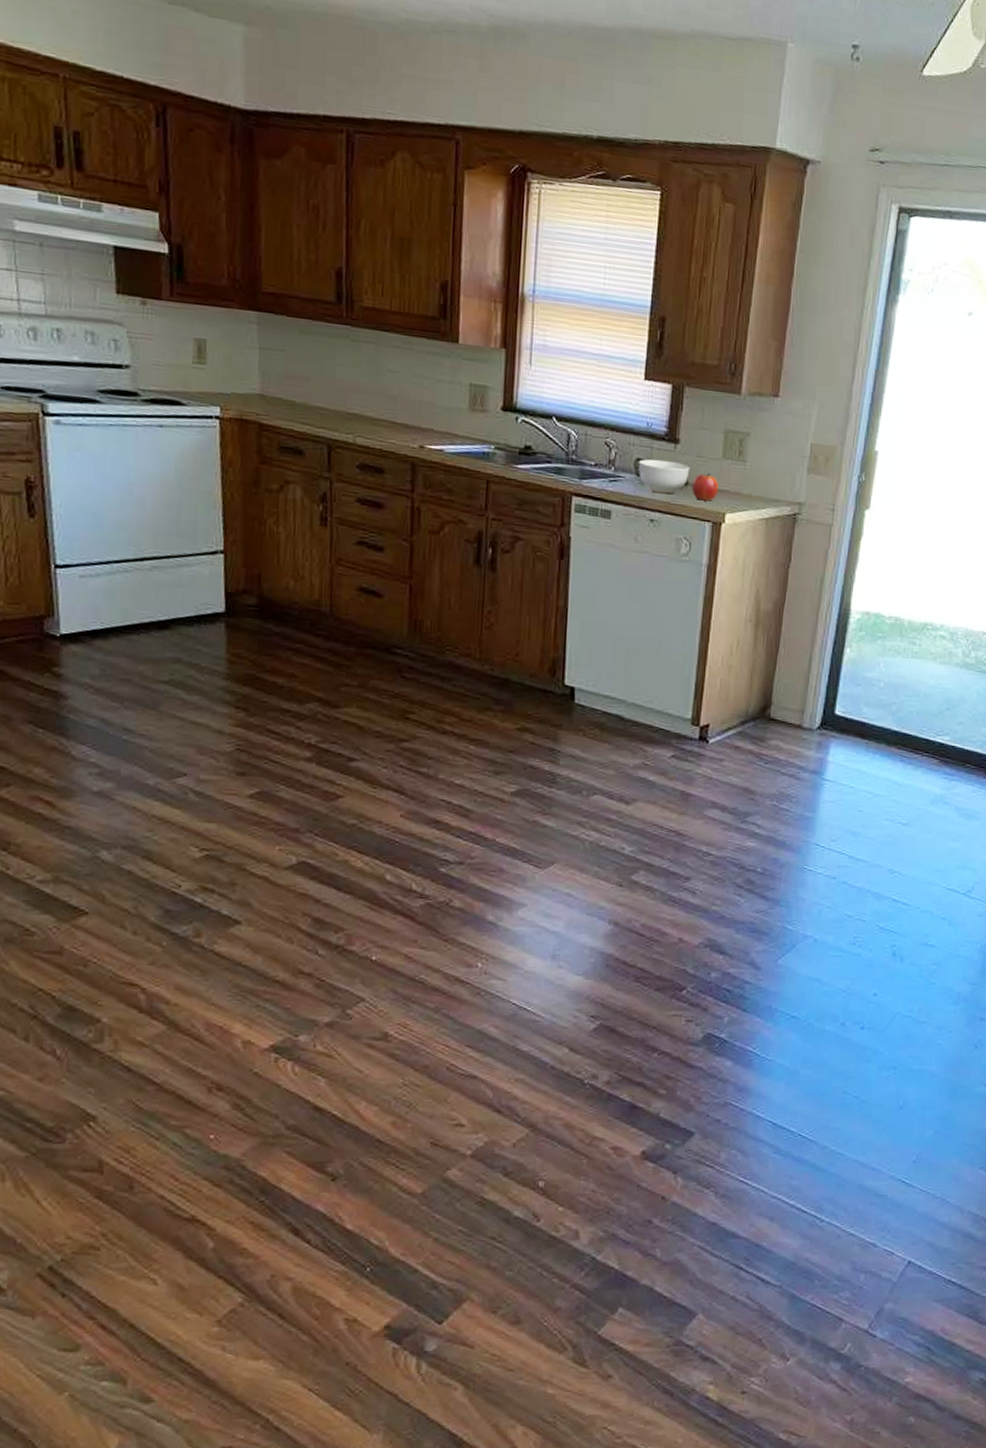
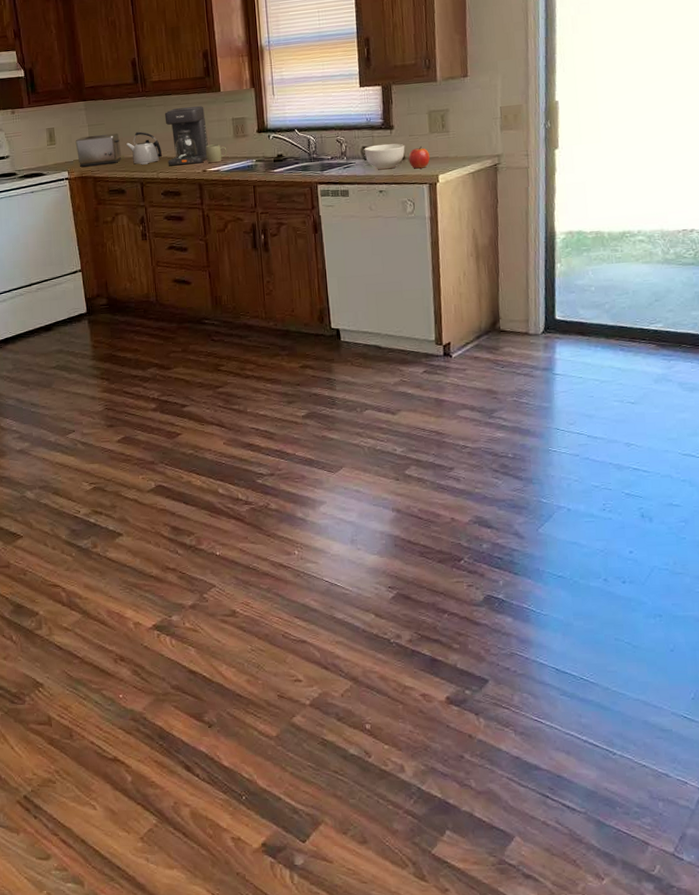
toaster: none [236,361,305,410] -> present [75,133,122,168]
kettle: none [312,372,365,421] -> present [125,131,163,165]
coffee maker: none [371,352,433,436] -> present [164,106,208,166]
mug: none [426,412,457,440] -> present [205,144,227,163]

